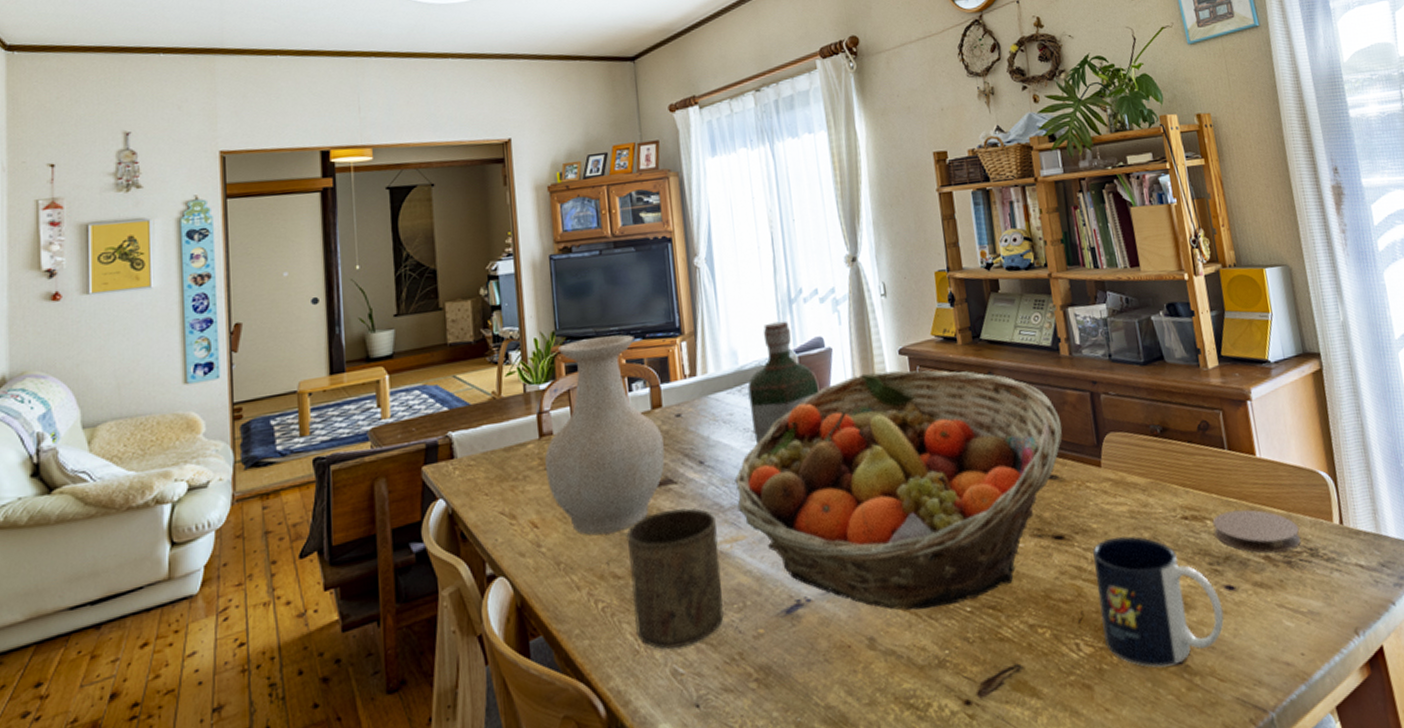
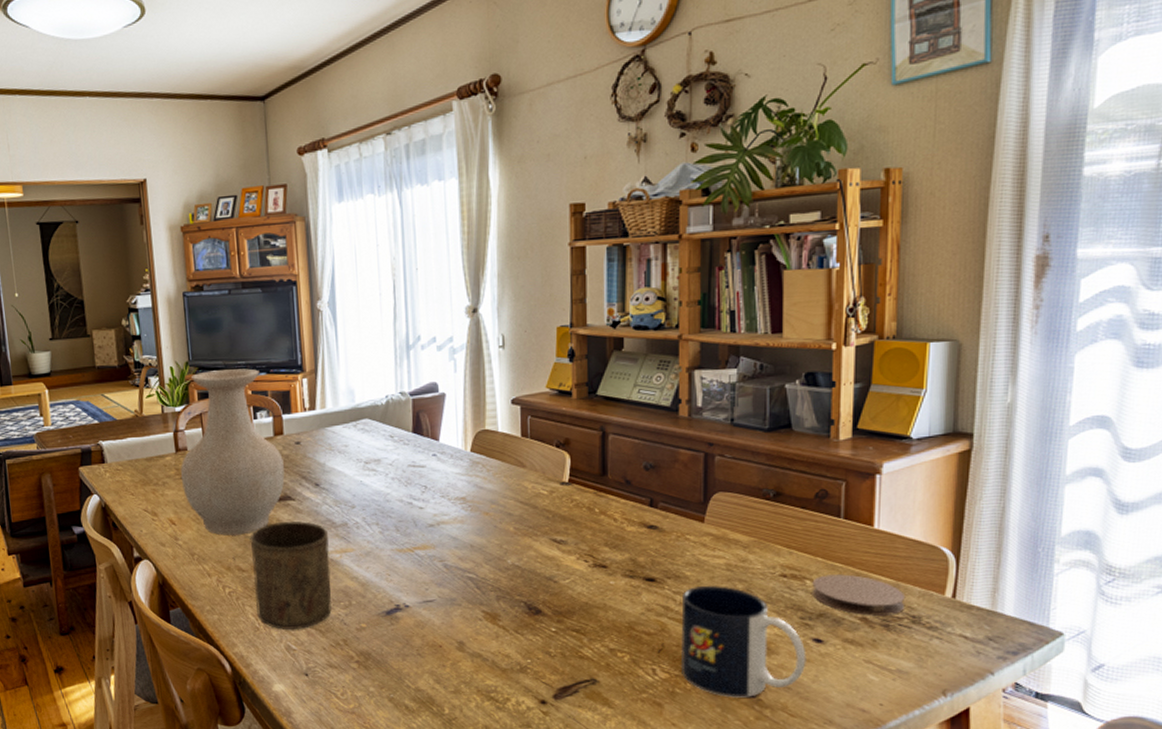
fruit basket: present [734,370,1063,611] -> none [346,418,670,625]
bottle: present [747,321,819,444] -> none [362,365,430,473]

